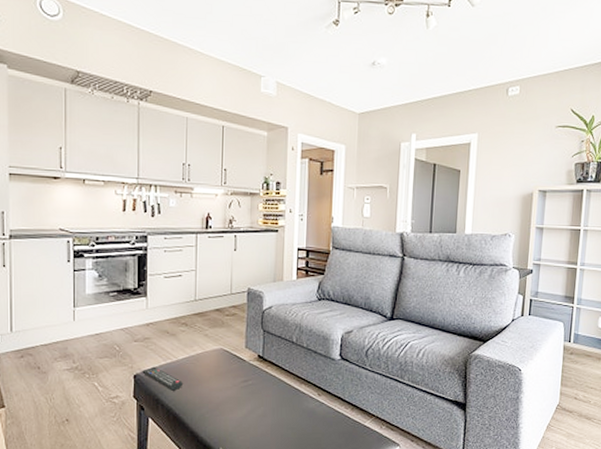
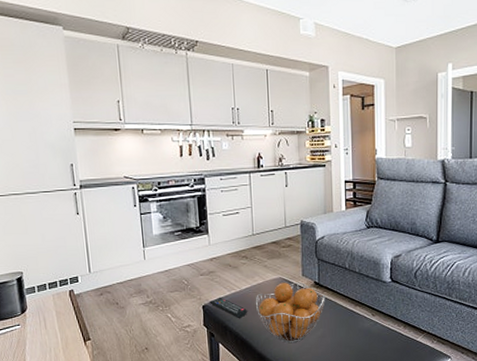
fruit basket: none [192,354,269,422] -> present [255,282,325,343]

